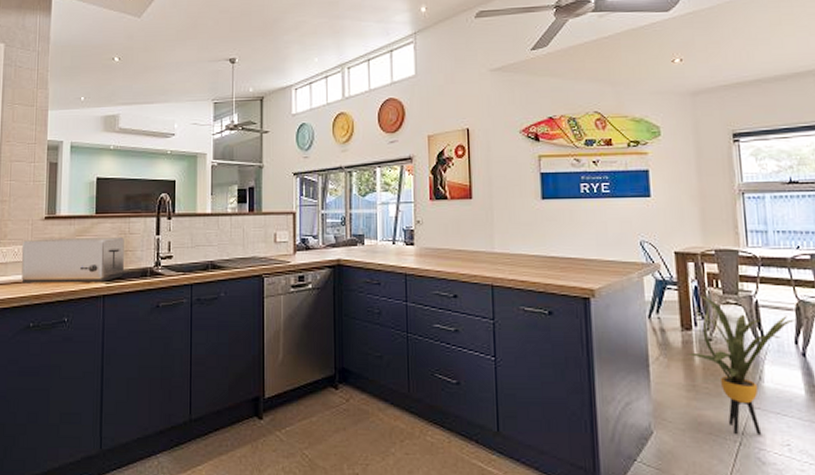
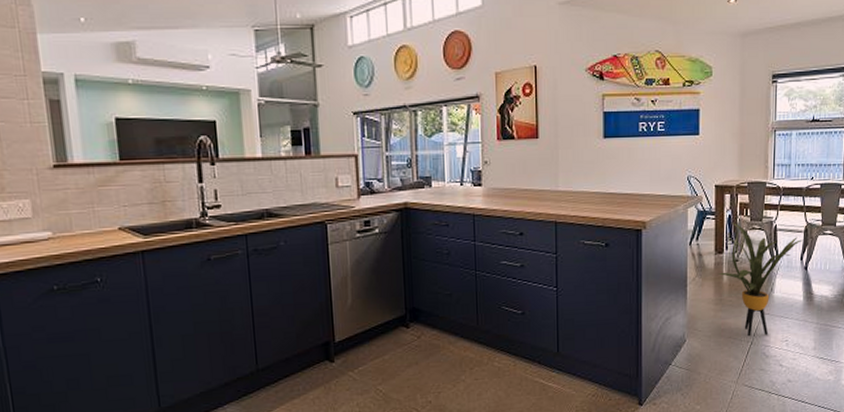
toaster: present [21,237,124,284] -> none [27,187,164,243]

